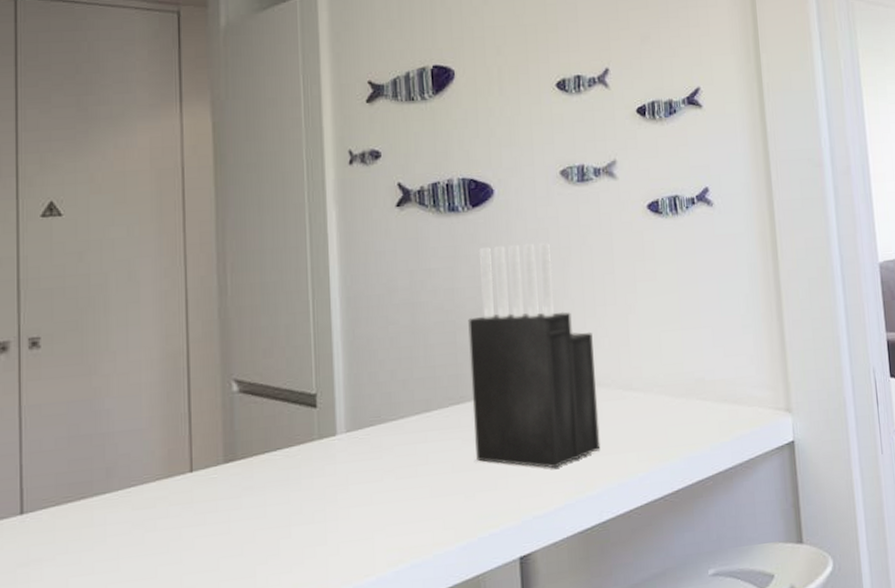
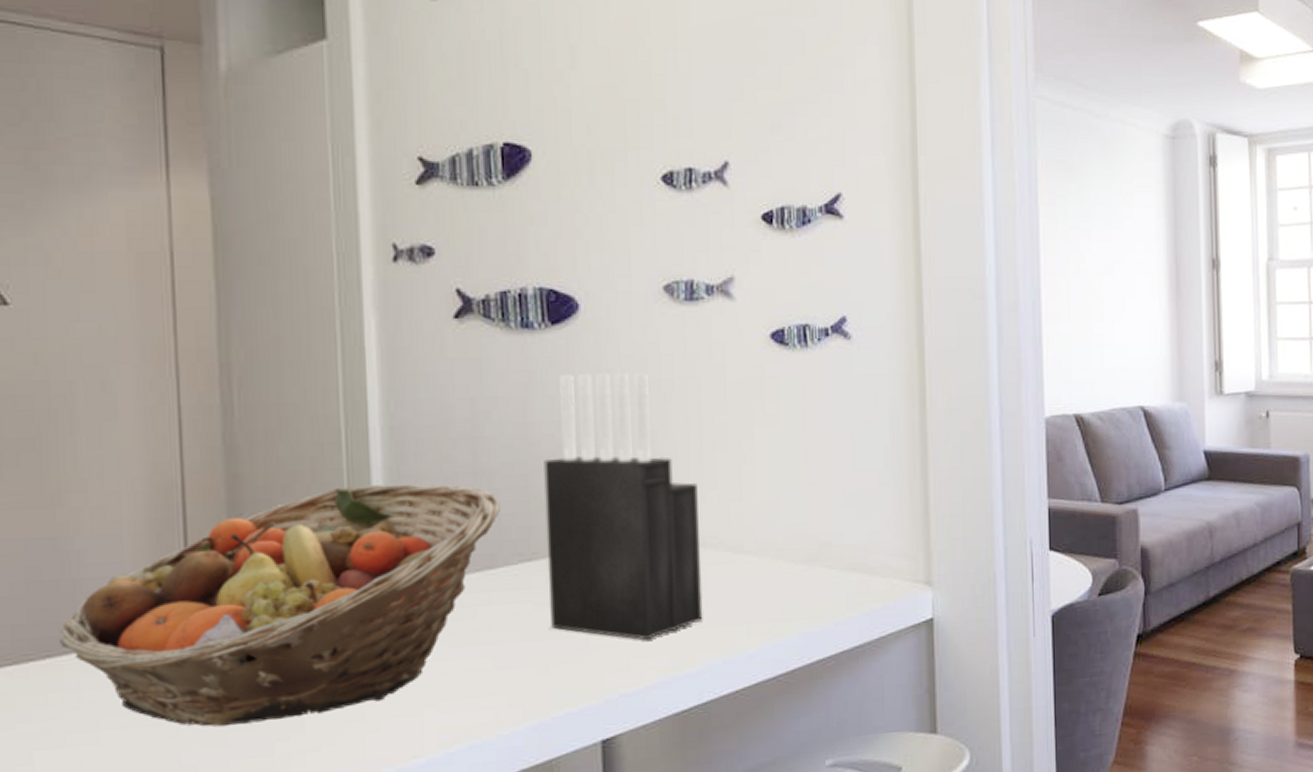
fruit basket: none [92,342,434,554] -> present [59,484,500,727]

